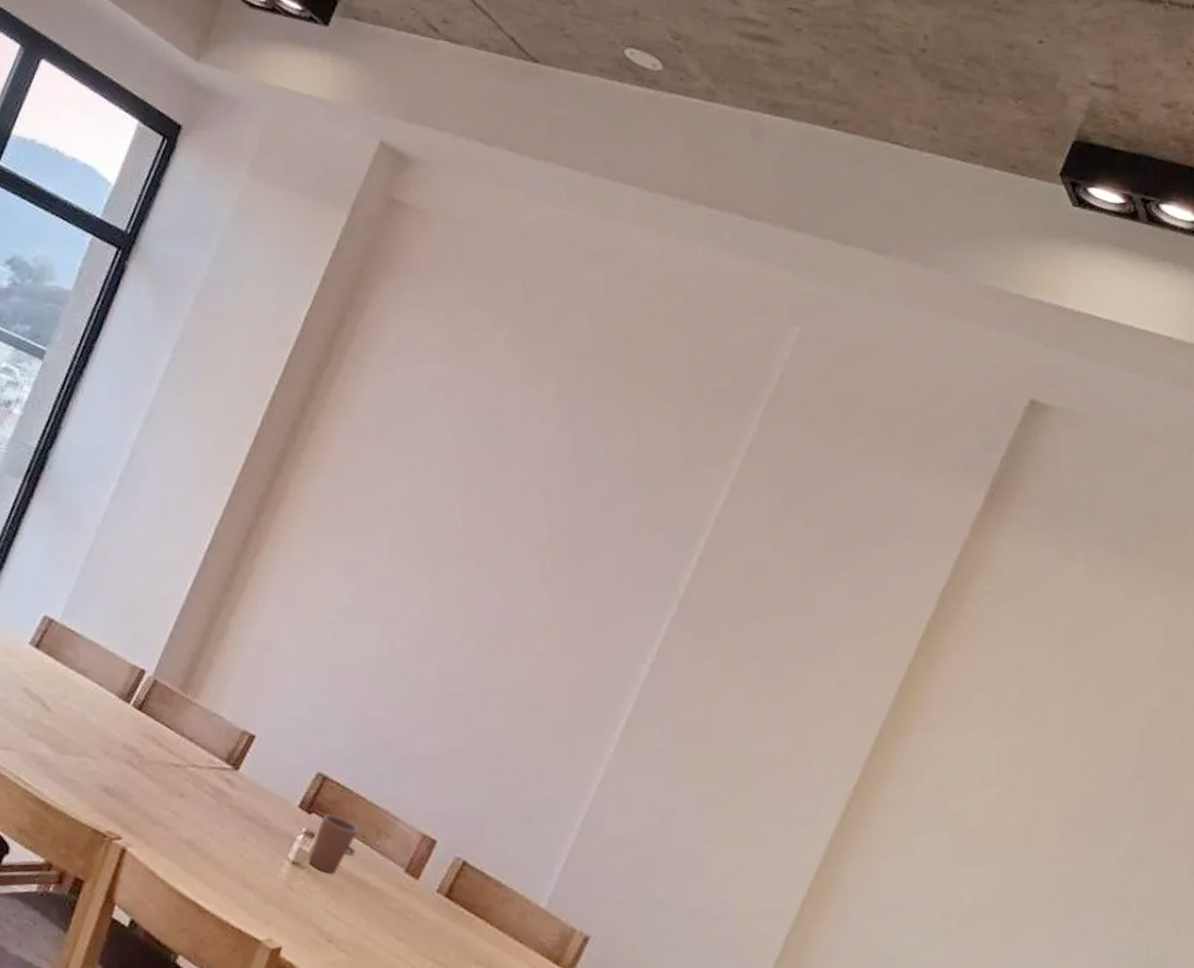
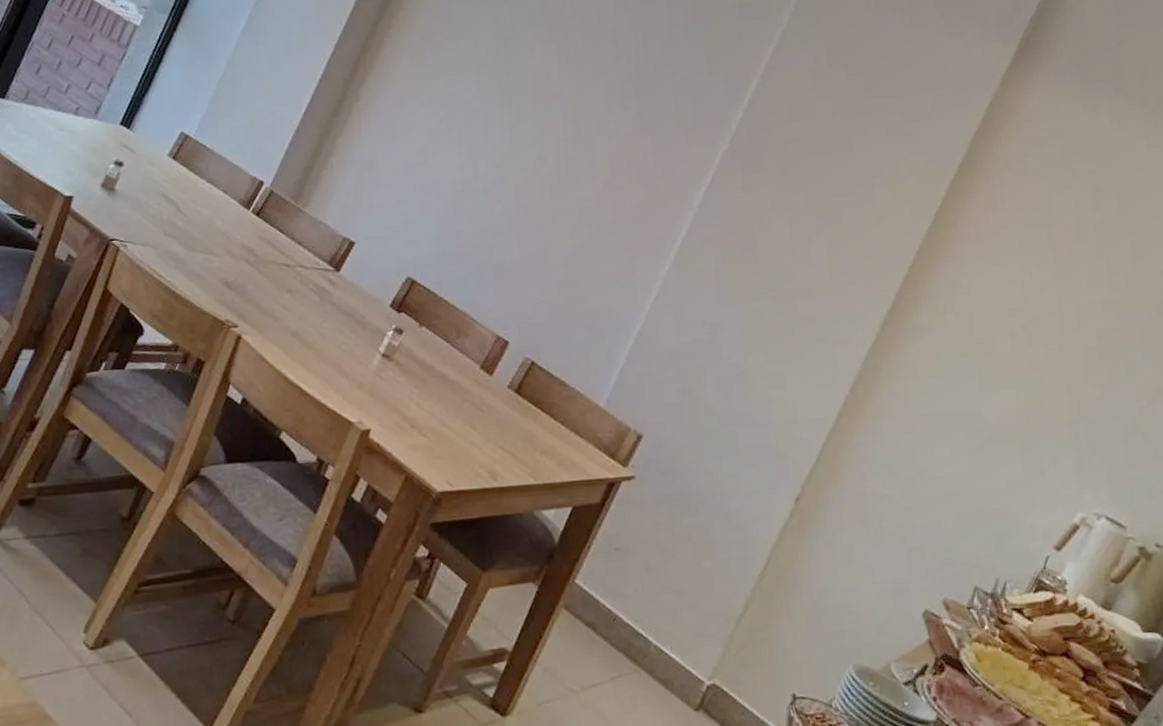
cup: present [308,813,359,874] -> none [397,313,441,367]

